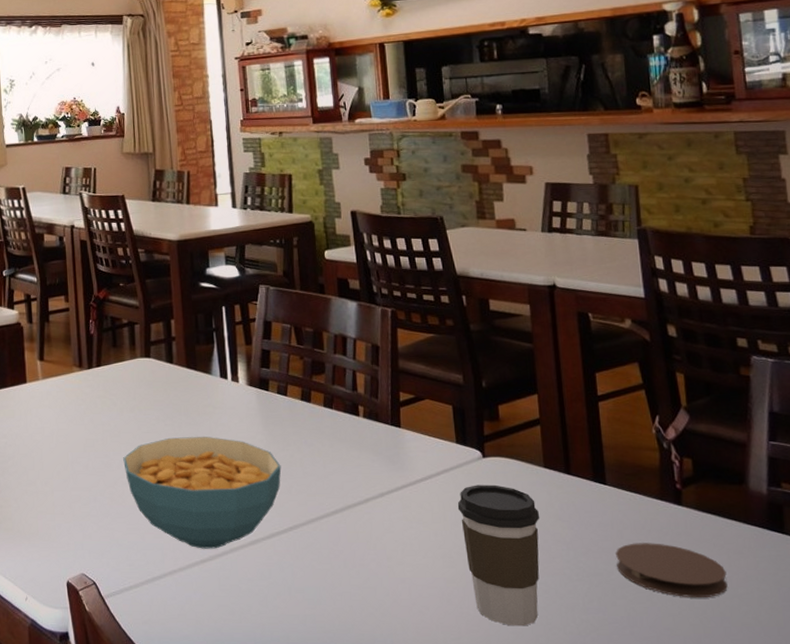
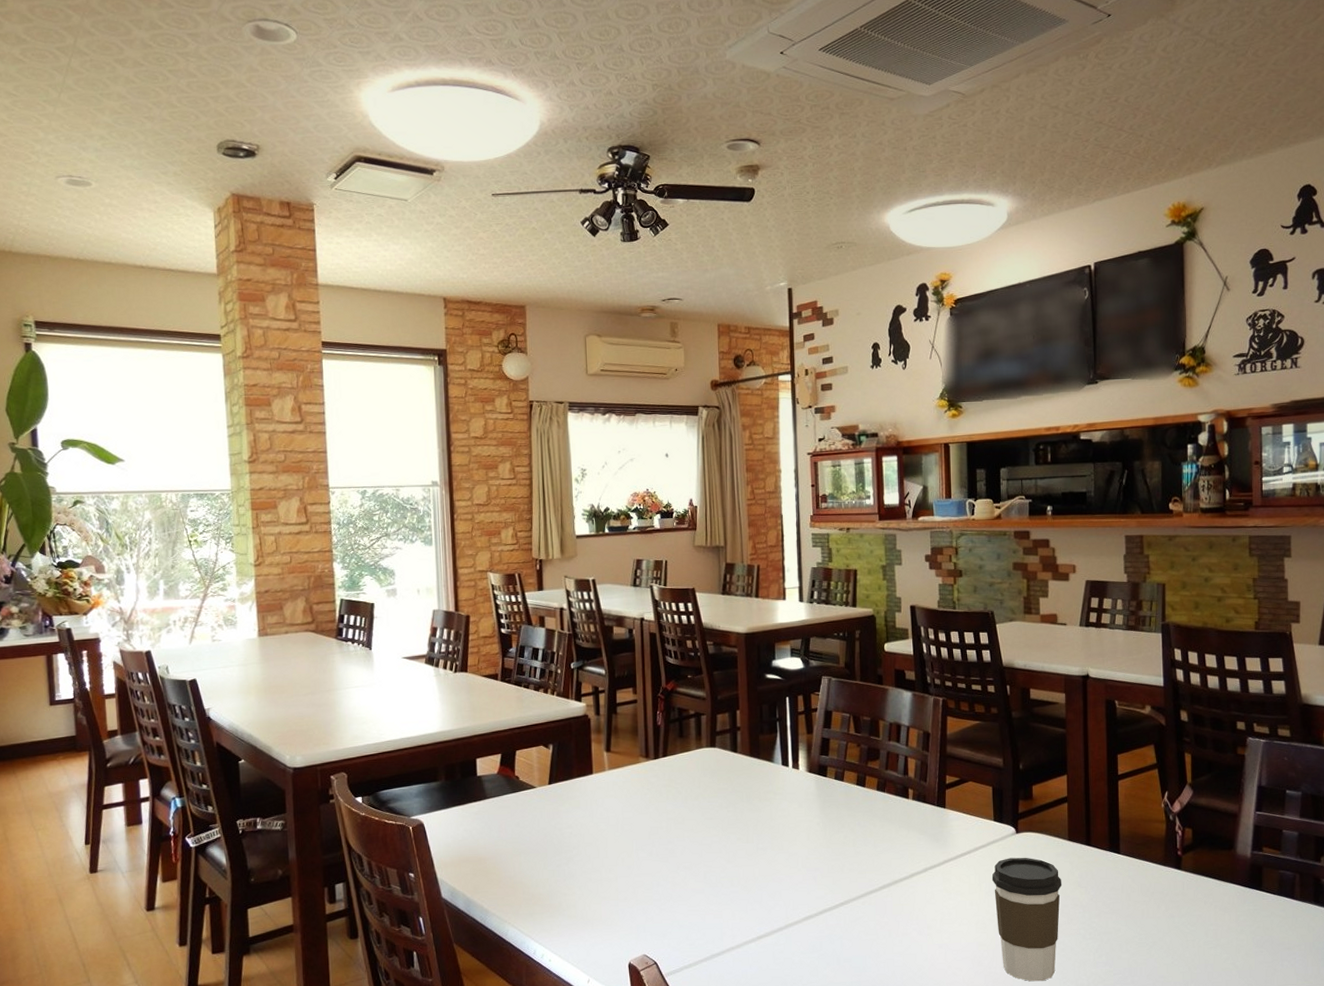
cereal bowl: present [123,437,282,549] -> none [686,821,836,926]
coaster: present [616,543,728,598] -> none [1124,903,1213,949]

